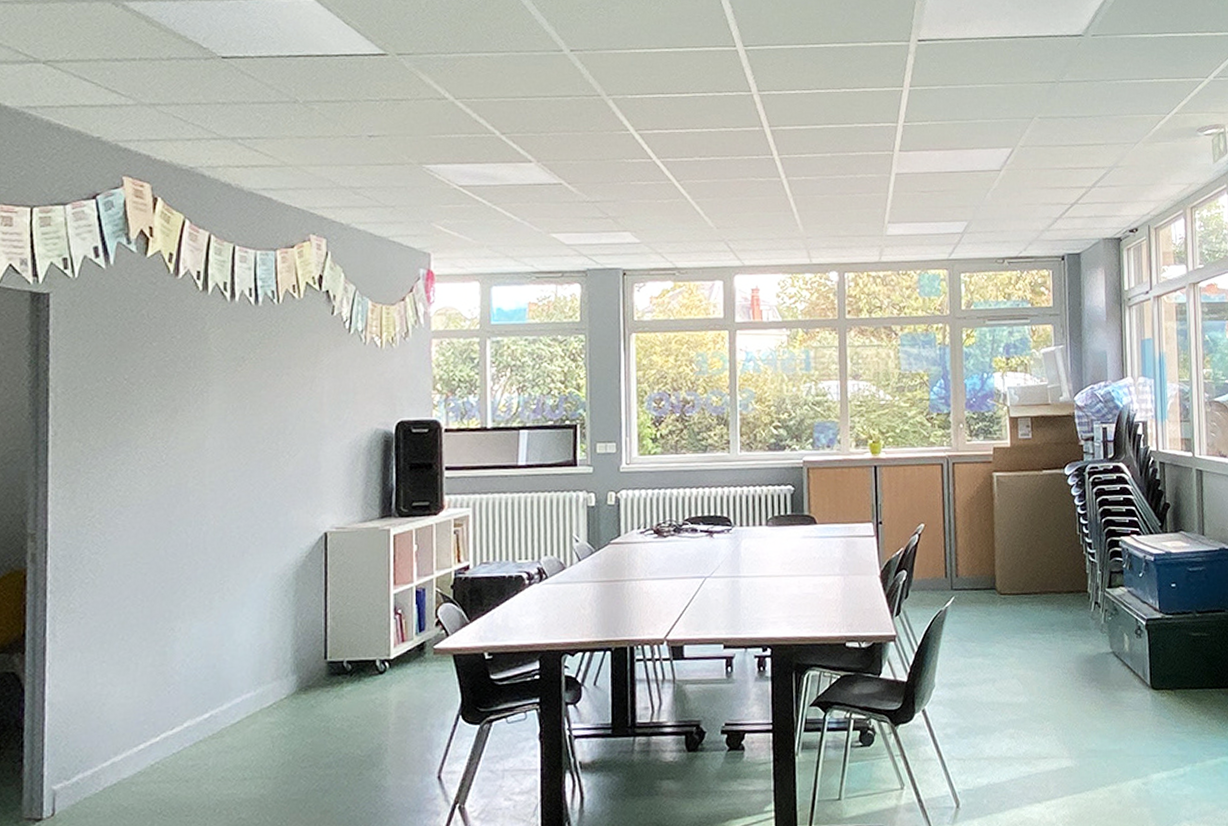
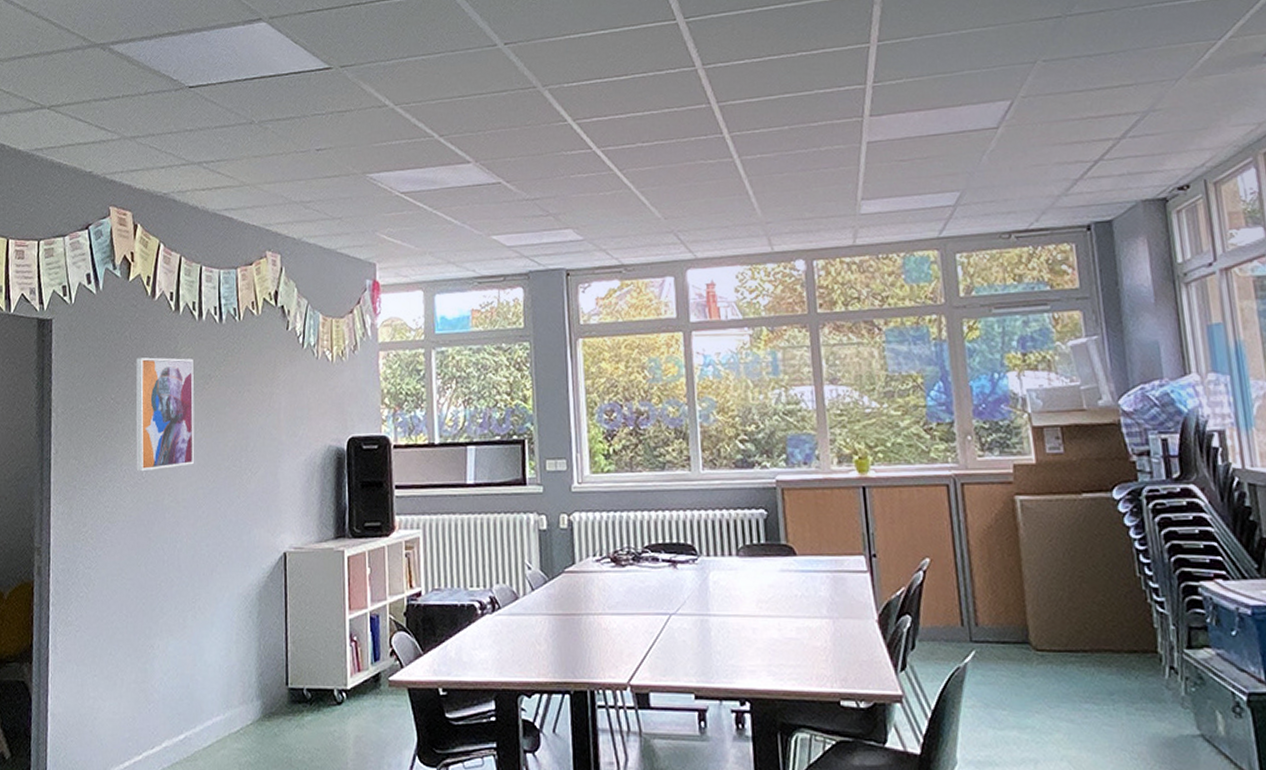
wall art: none [154,337,225,455] -> present [135,357,195,472]

